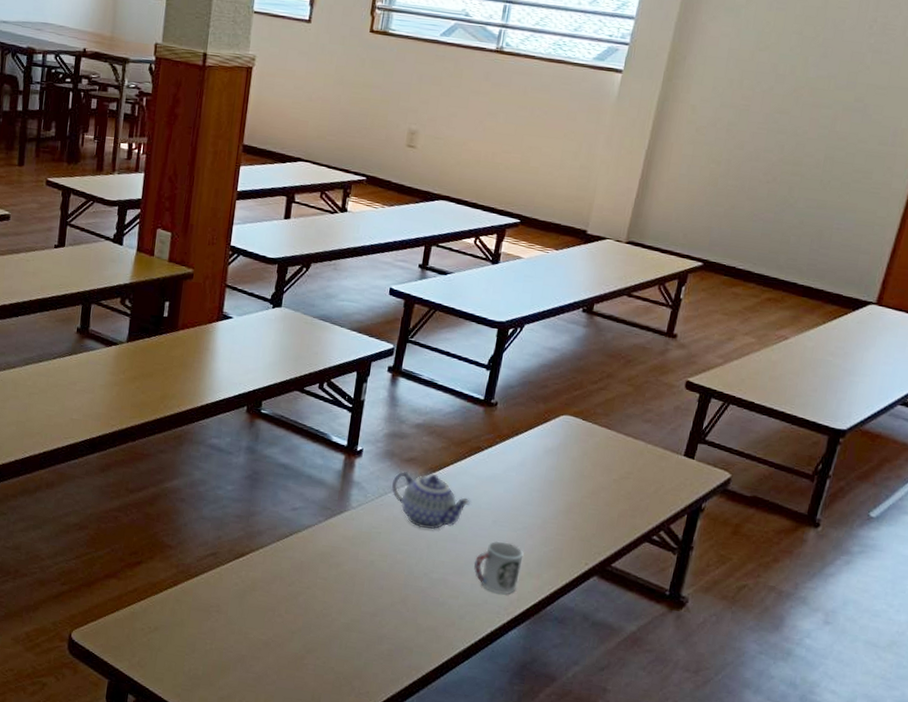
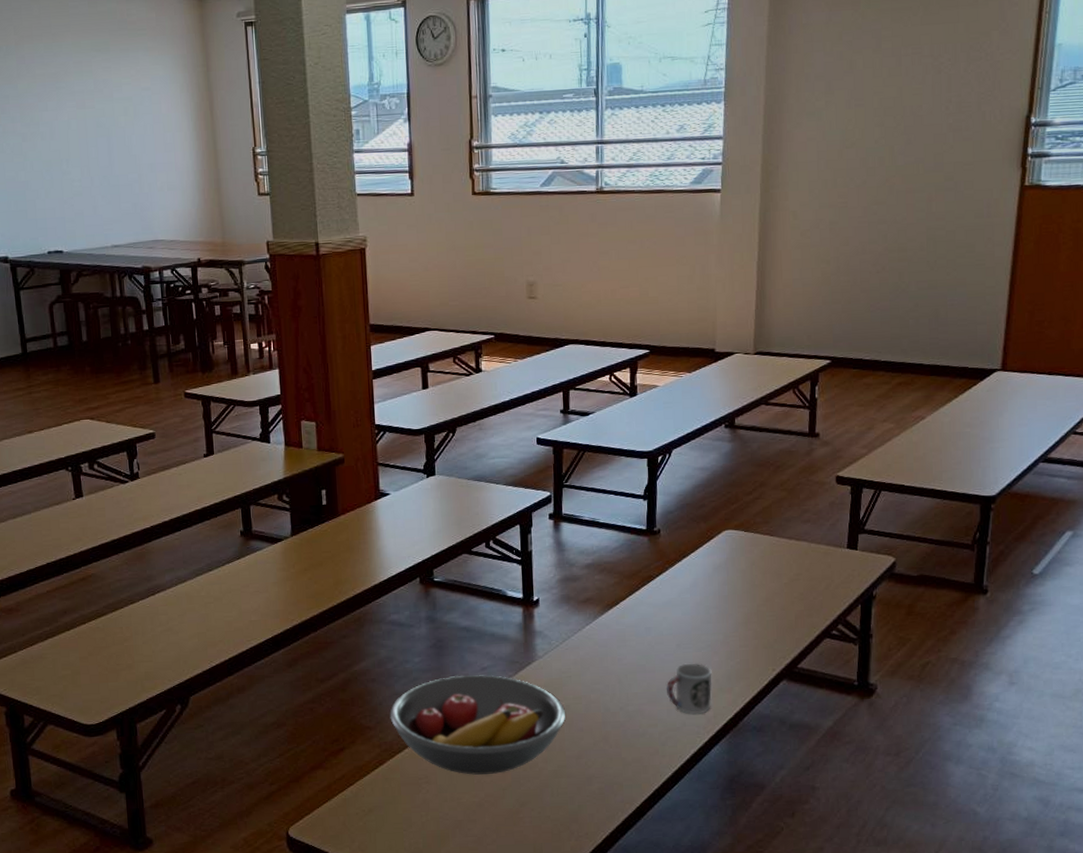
fruit bowl: none [192,510,369,616] -> present [389,675,566,775]
teapot: present [391,470,471,530] -> none [573,610,653,665]

